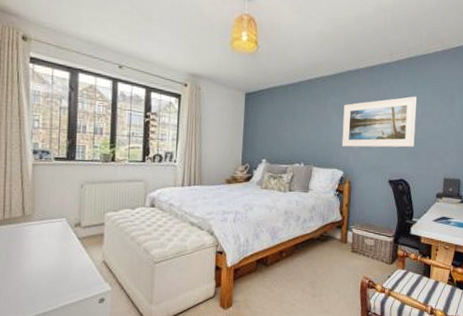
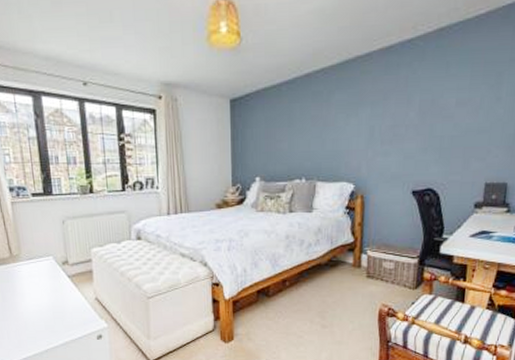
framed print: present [341,96,417,148] -> none [351,80,450,154]

